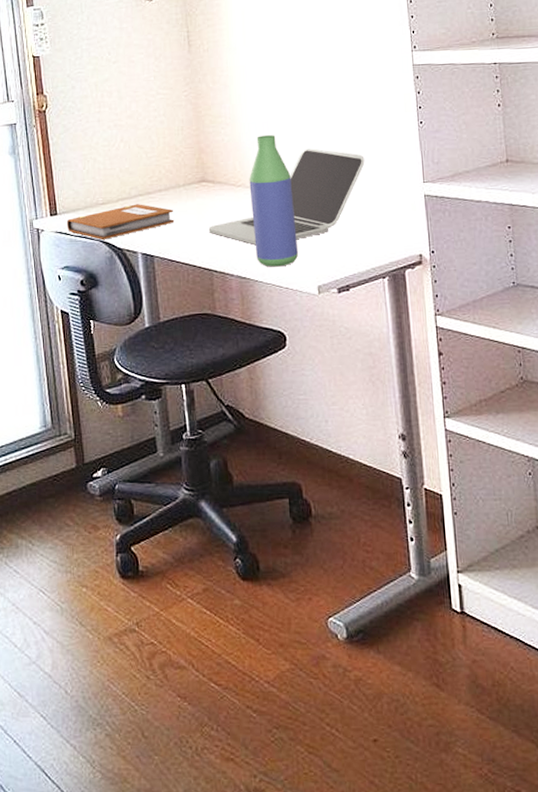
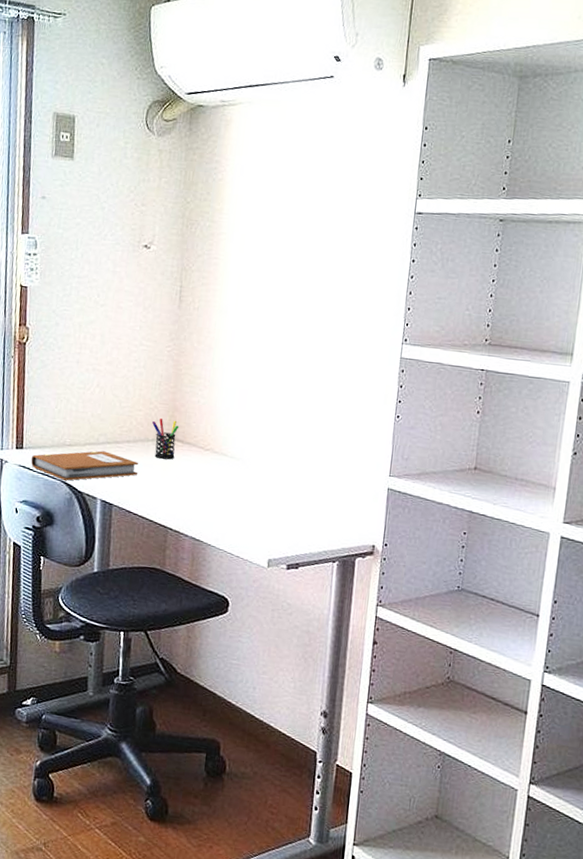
pen holder: none [181,161,208,202] -> present [152,417,179,460]
laptop: present [208,148,365,246] -> none [170,424,336,511]
bottle: present [249,135,298,267] -> none [213,403,260,535]

